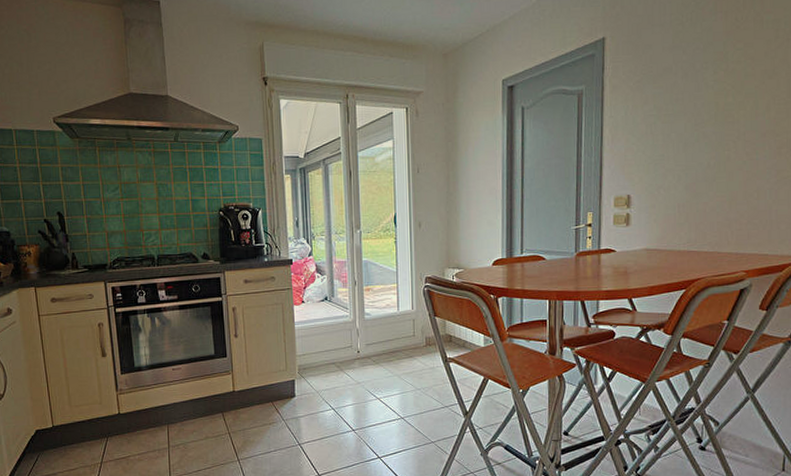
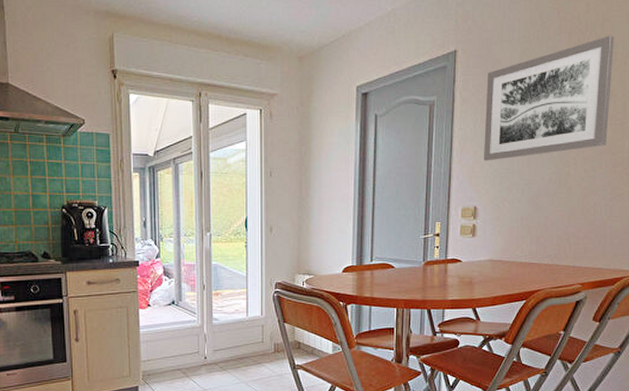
wall art: none [635,11,775,149] -> present [483,35,614,161]

